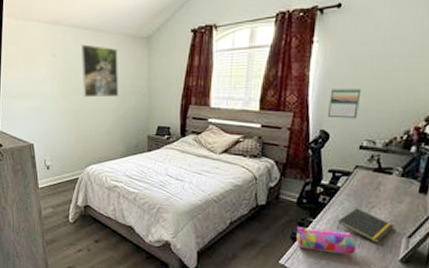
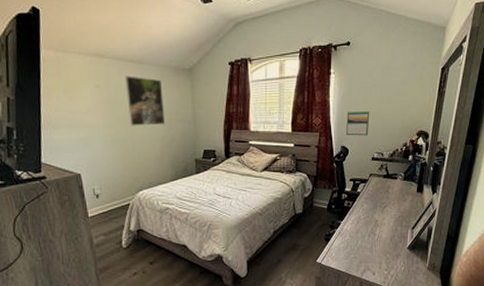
pencil case: present [296,227,357,255] -> none [329,229,376,248]
notepad: present [337,208,394,243] -> none [360,209,402,236]

